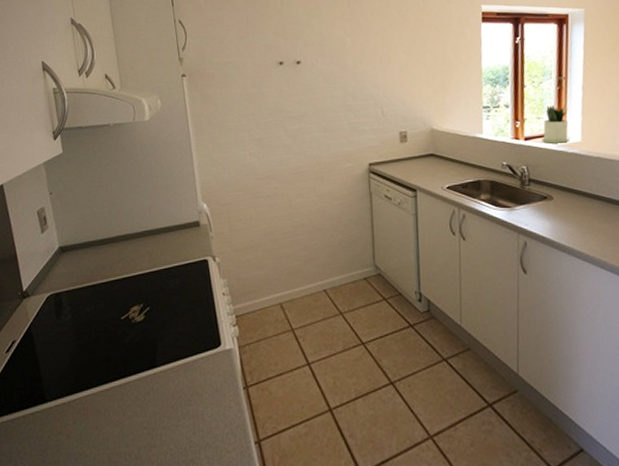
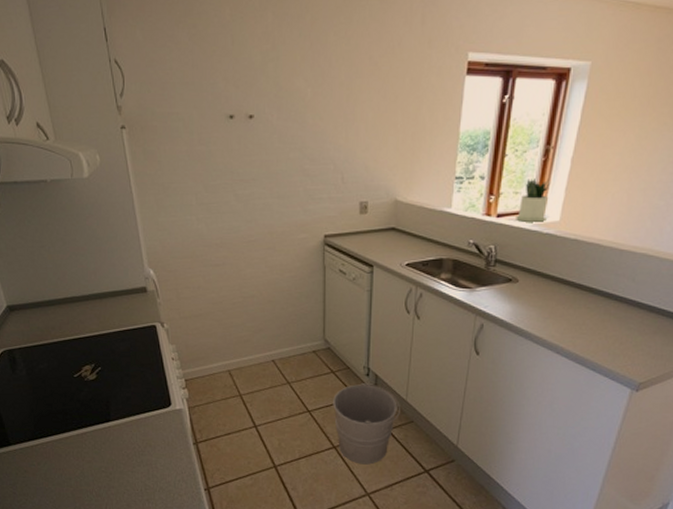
bucket: none [387,309,456,402] -> present [333,383,400,465]

